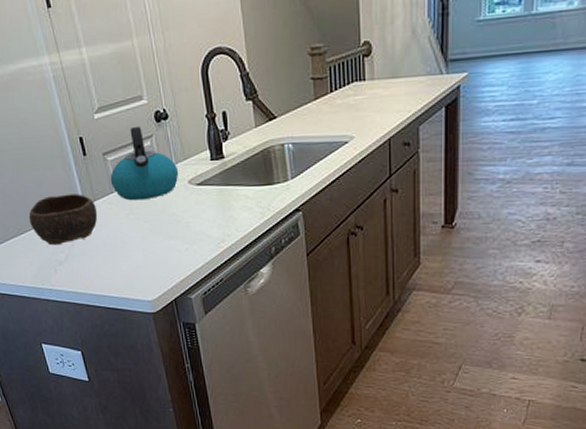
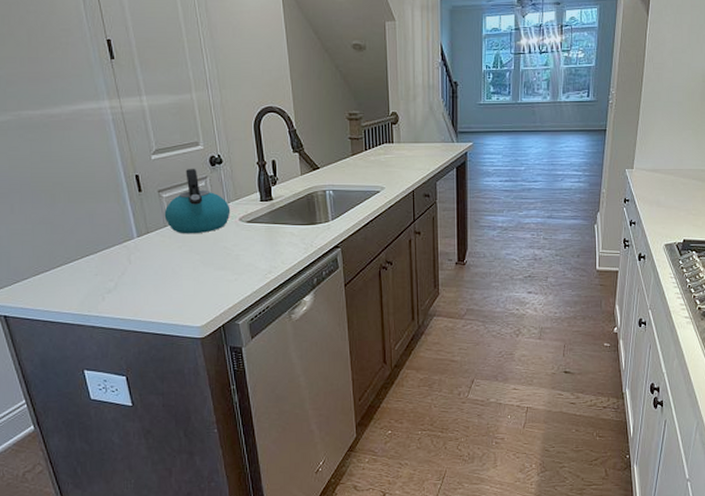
bowl: present [28,194,98,246] -> none [78,226,150,274]

